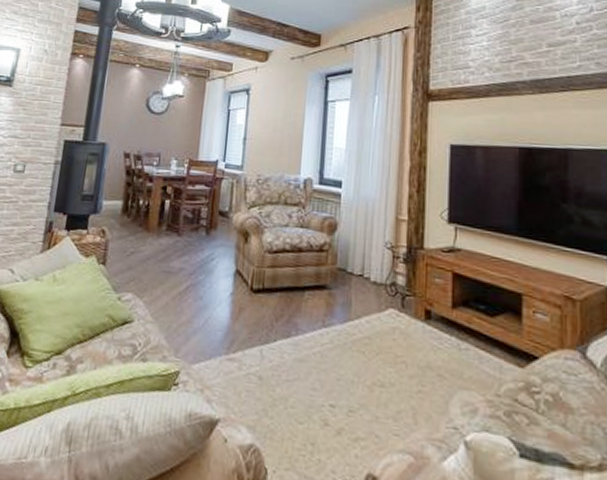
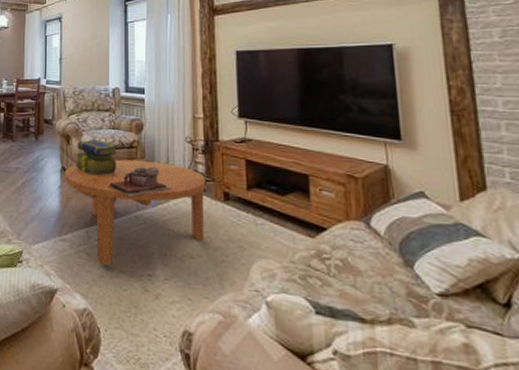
coffee table: none [238,264,406,393] -> present [64,159,207,266]
stack of books: none [251,238,305,283] -> present [74,139,117,176]
decorative box: none [290,273,366,310] -> present [108,166,172,196]

